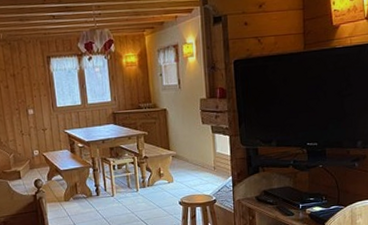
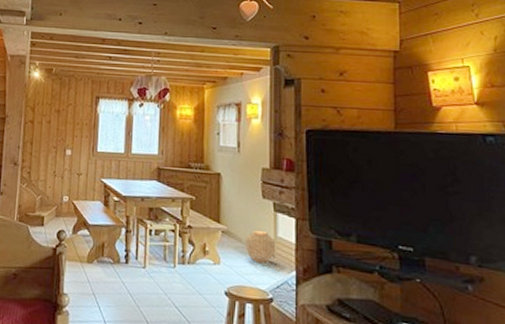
woven basket: none [192,149,215,176] -> present [246,229,275,264]

